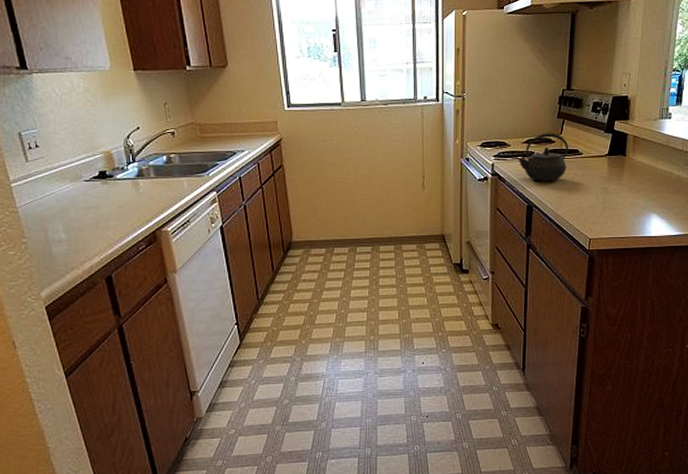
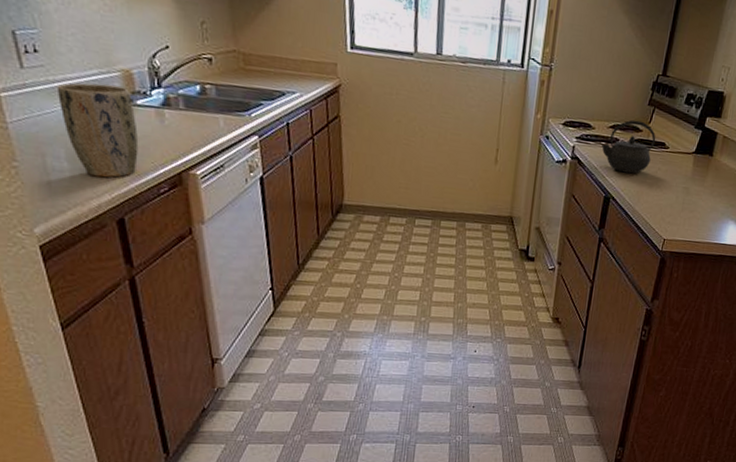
plant pot: none [54,166,120,243] -> present [56,83,139,178]

